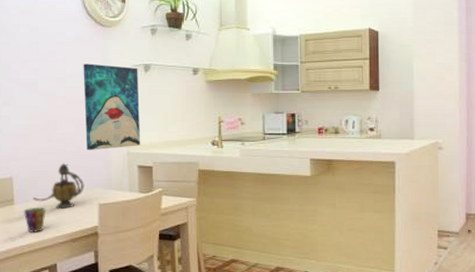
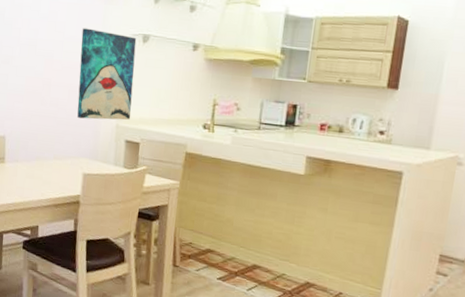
cup: present [23,207,46,233] -> none [12,168,34,193]
teapot: present [32,163,84,209] -> none [22,128,72,174]

